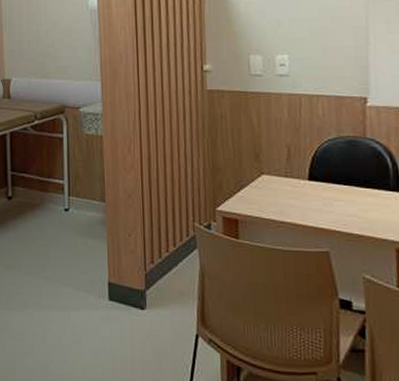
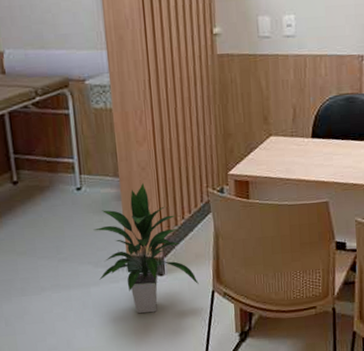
indoor plant: none [77,209,182,349] -> present [93,182,199,314]

